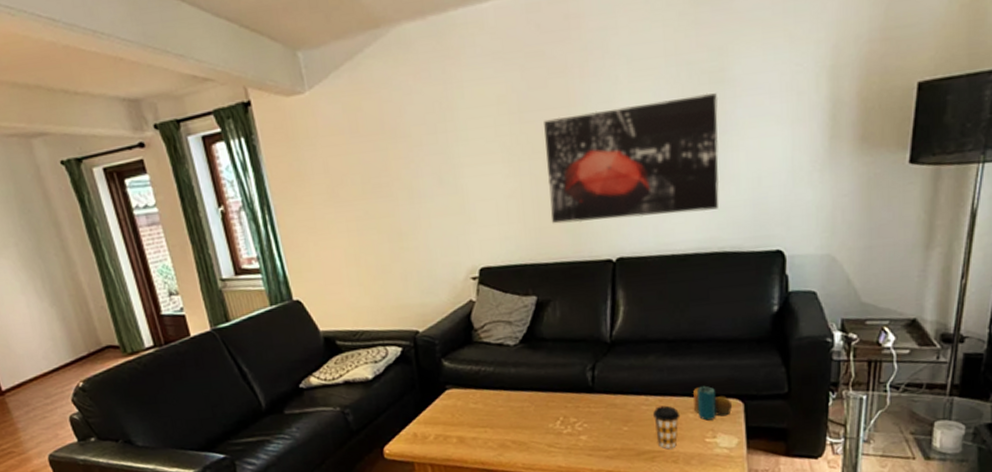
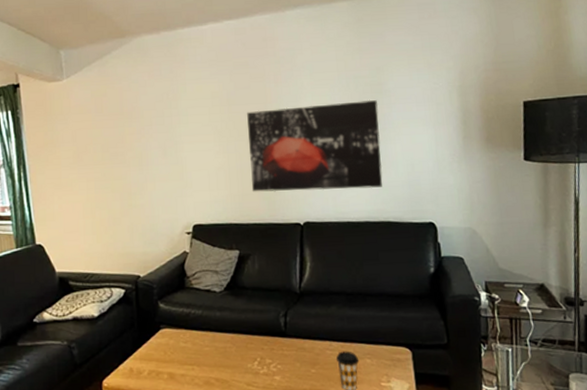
candle: present [693,385,733,421] -> none [369,334,403,366]

